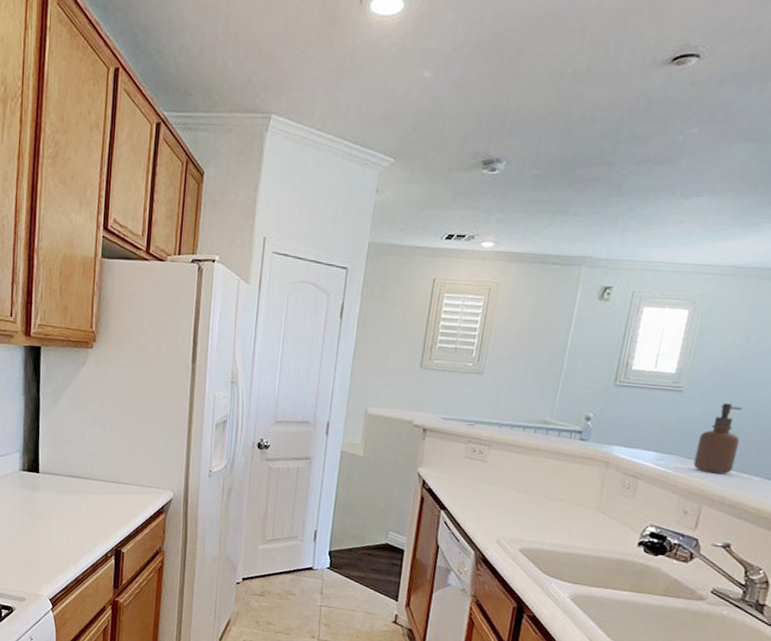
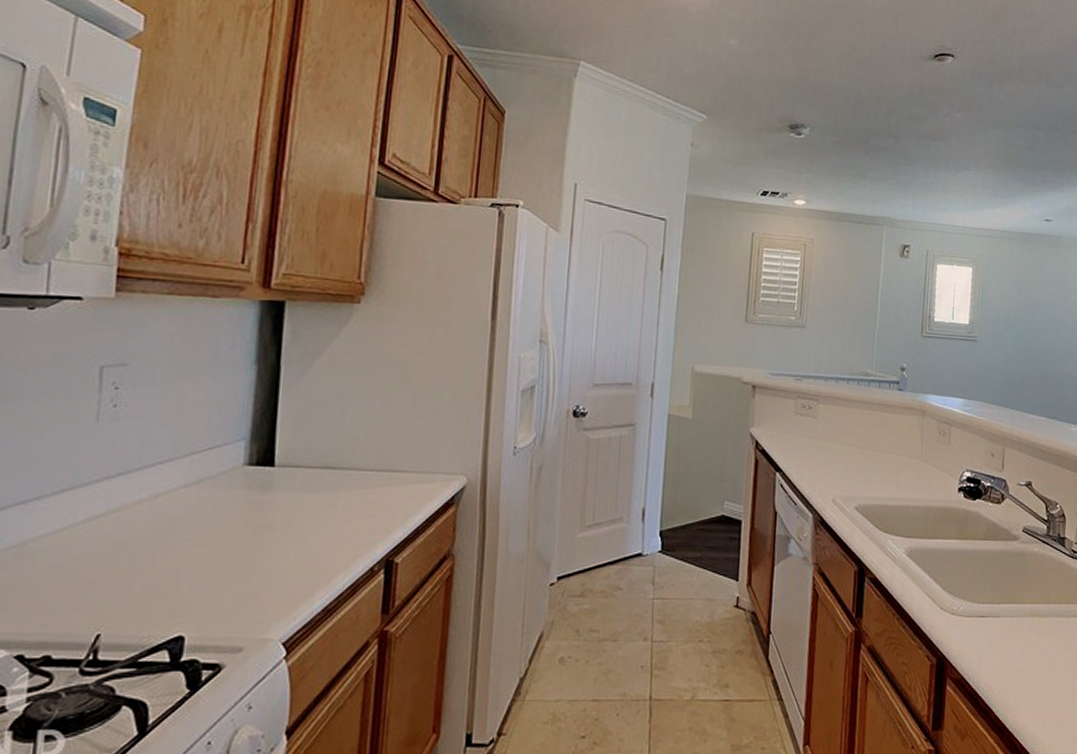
soap dispenser: present [693,403,743,475] -> none [993,350,1026,416]

